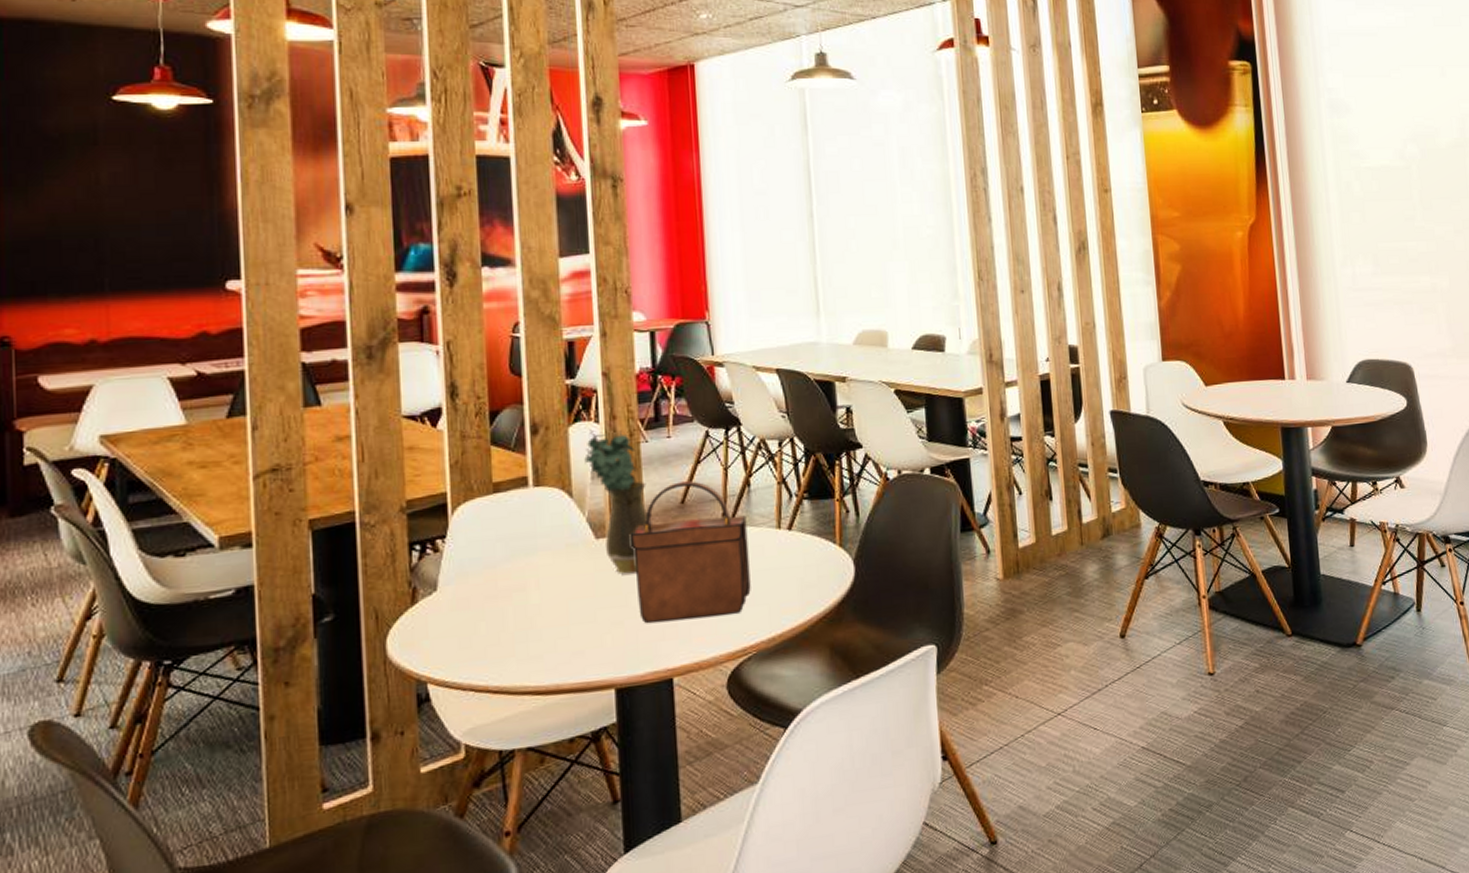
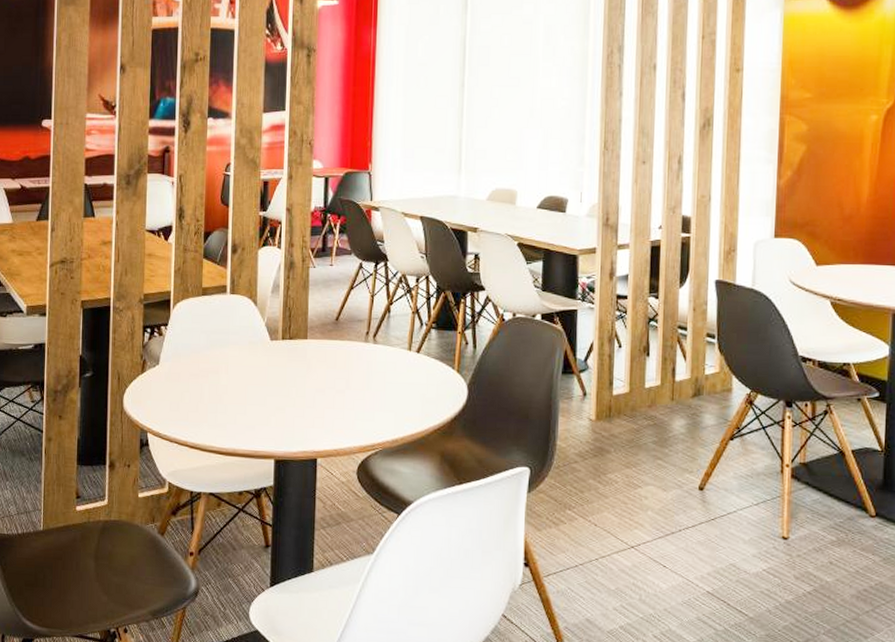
vase: present [584,429,648,574] -> none [268,253,311,371]
handbag: present [631,481,751,624] -> none [296,303,385,416]

